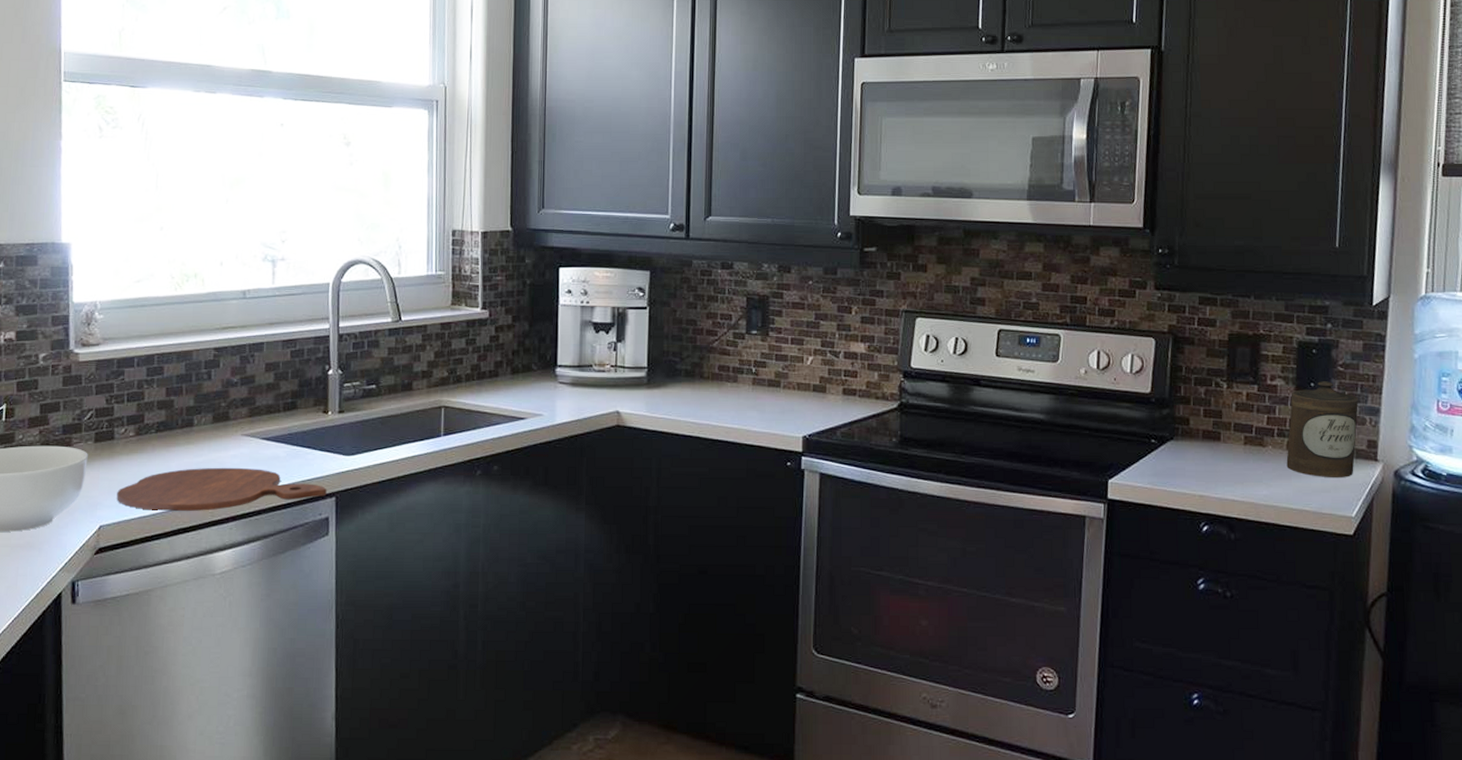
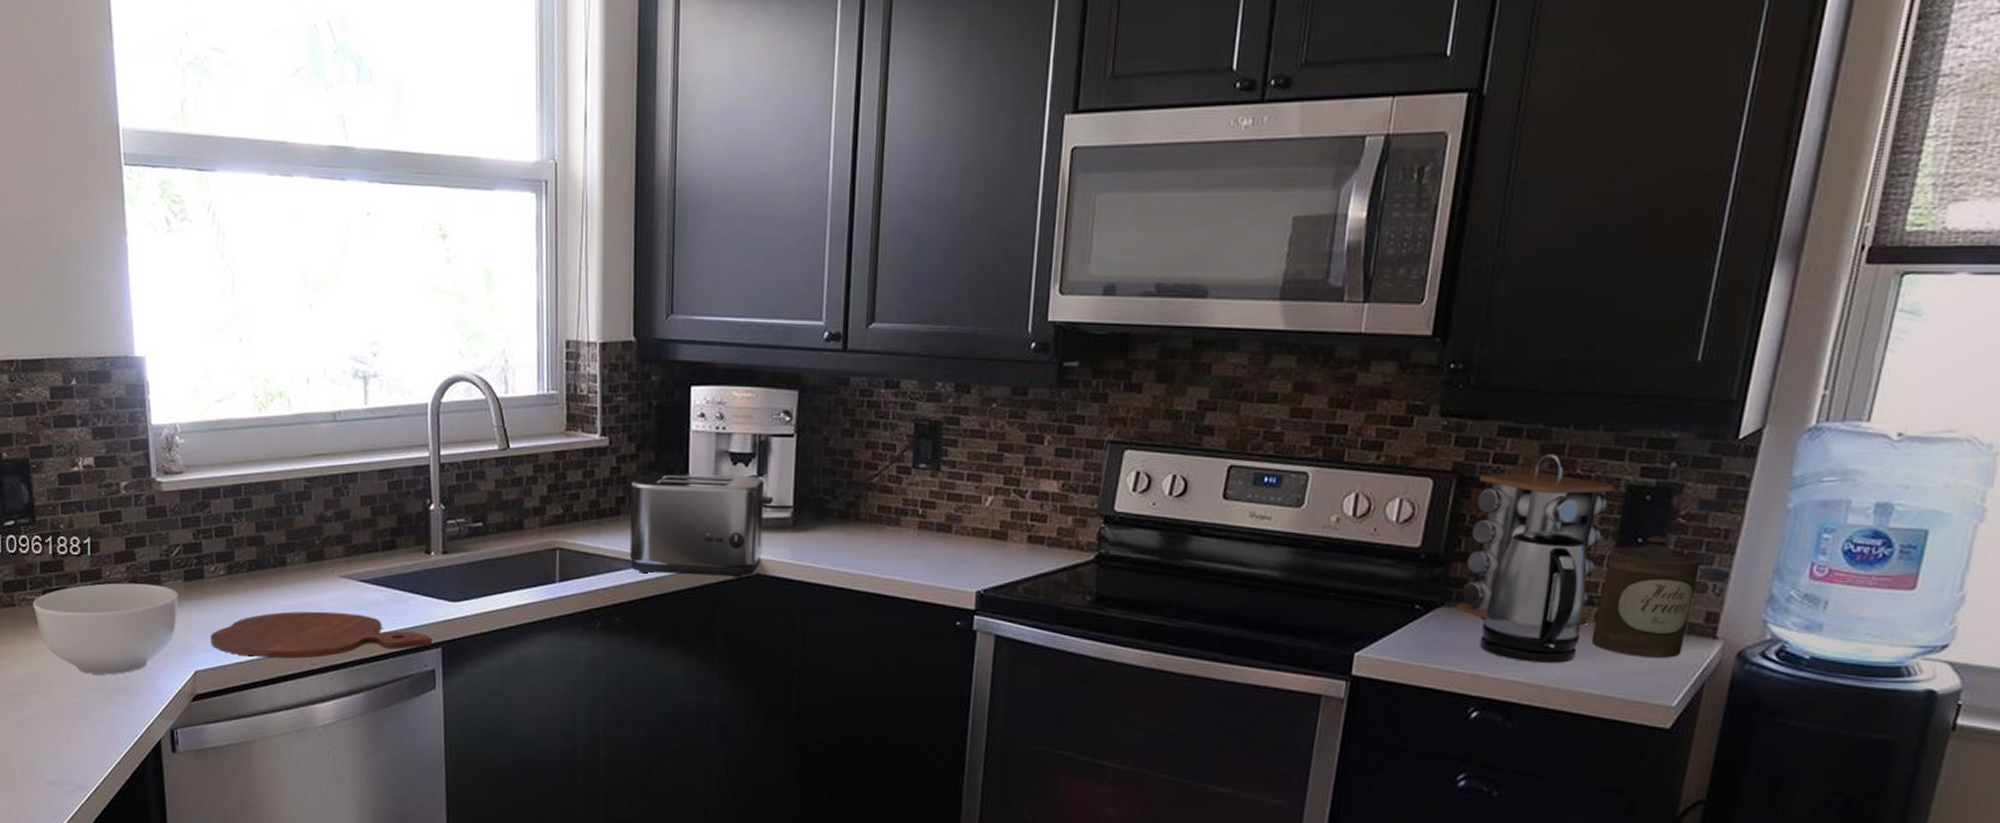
toaster: none [506,340,630,429] -> present [629,473,773,578]
spice rack: none [1182,318,1290,453] -> present [1456,454,1615,625]
kettle: none [1202,378,1278,485] -> present [1478,530,1587,664]

